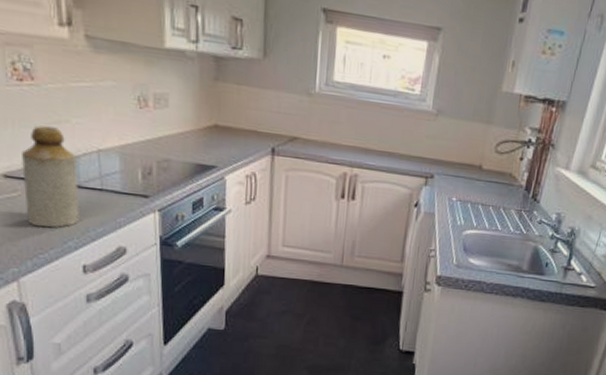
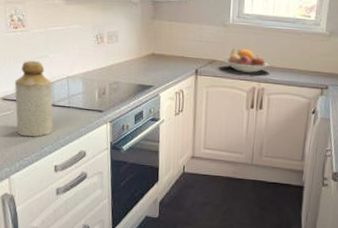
fruit bowl: none [307,123,365,156] -> present [223,48,270,73]

